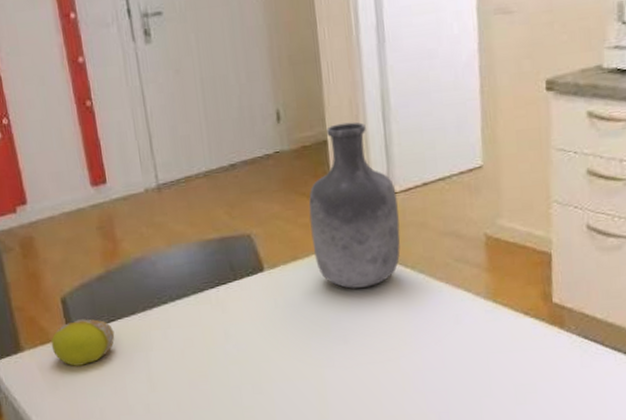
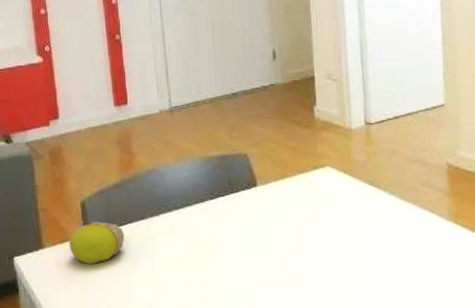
vase: present [309,122,401,289] -> none [297,62,375,205]

